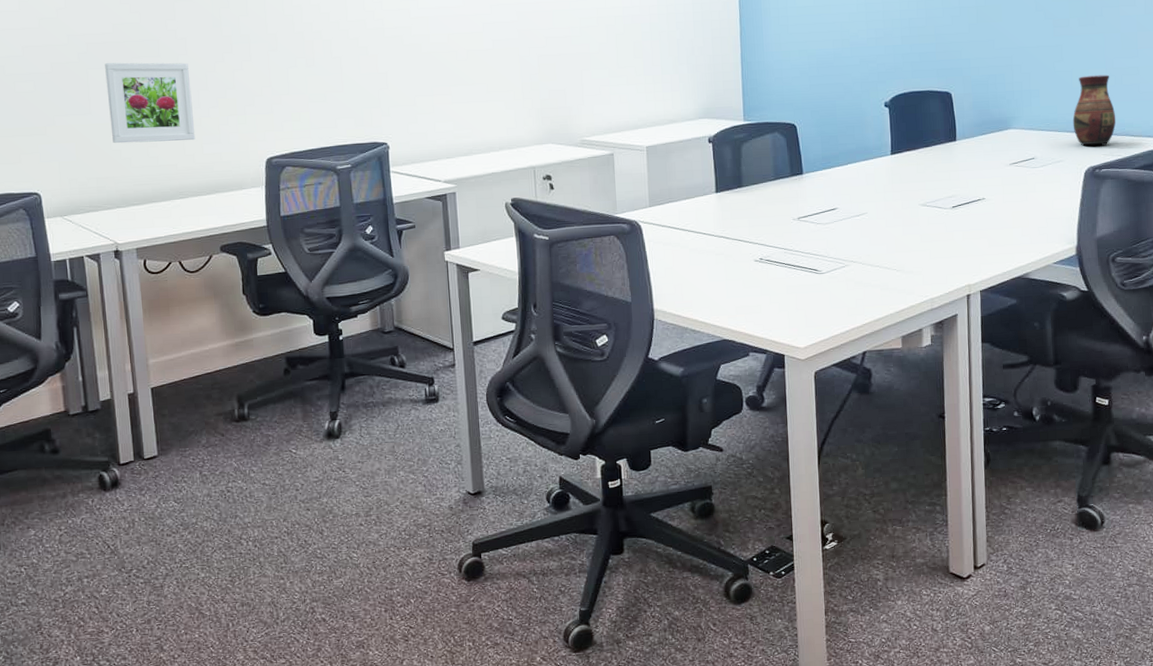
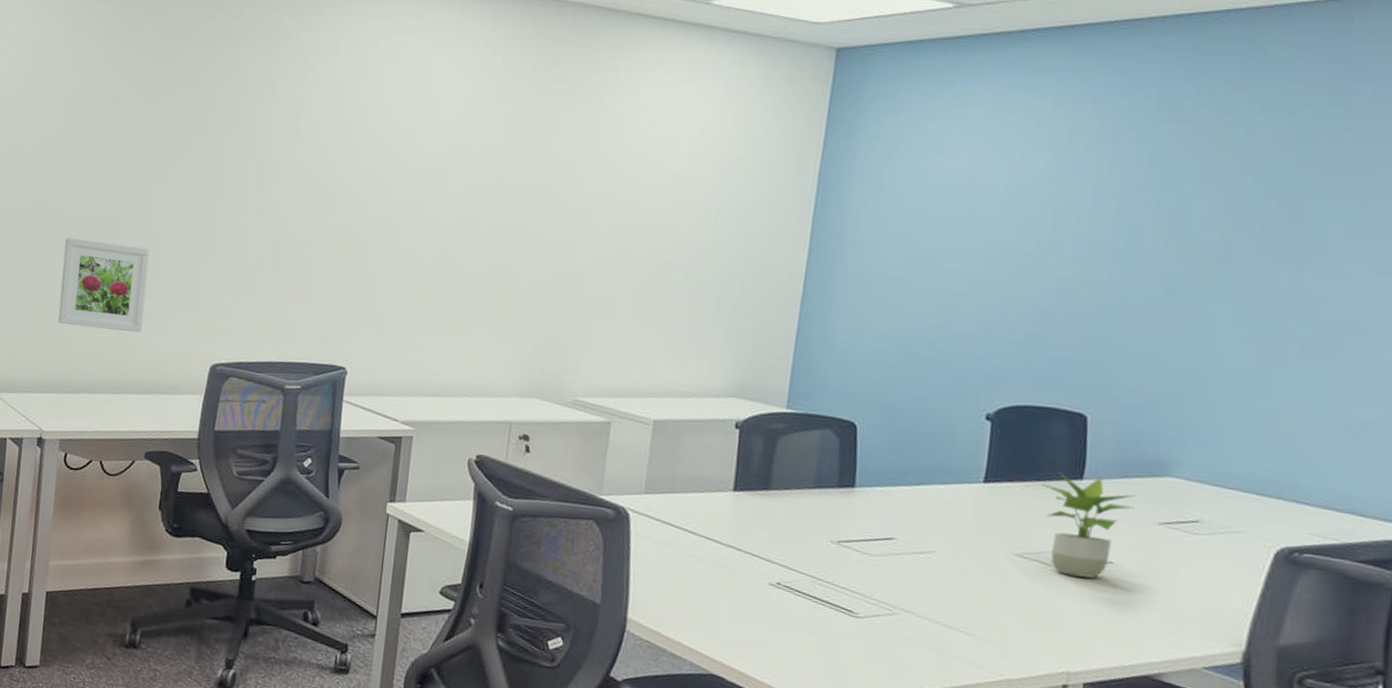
potted plant: none [928,136,993,214] -> present [1039,472,1135,579]
vase: present [1072,74,1116,146] -> none [1267,422,1340,521]

